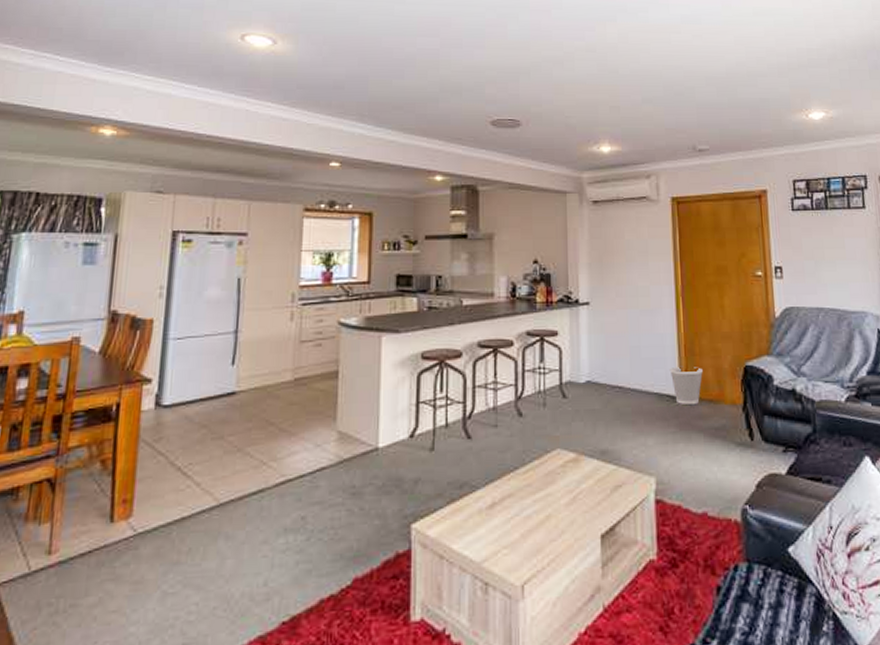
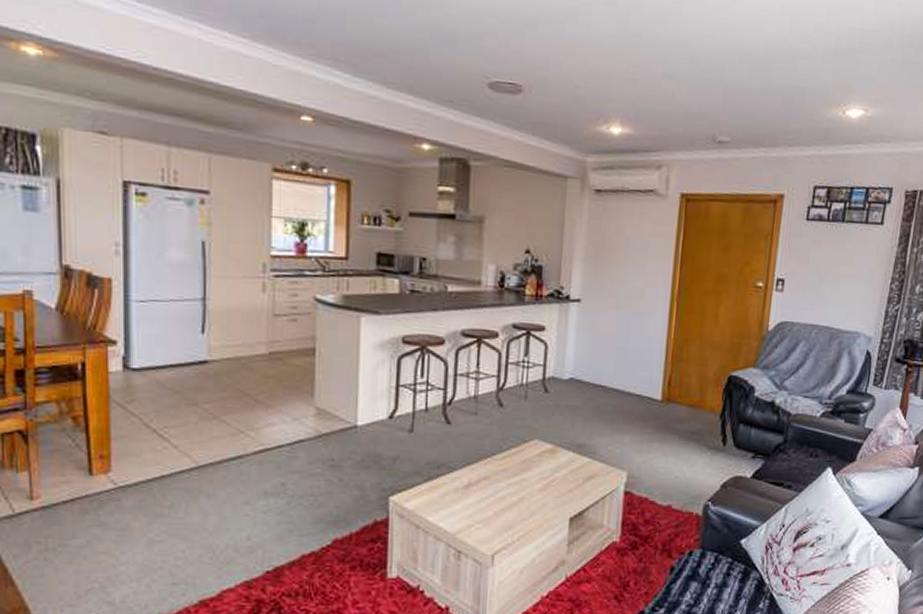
wastebasket: present [669,367,703,406] -> none [654,371,687,409]

